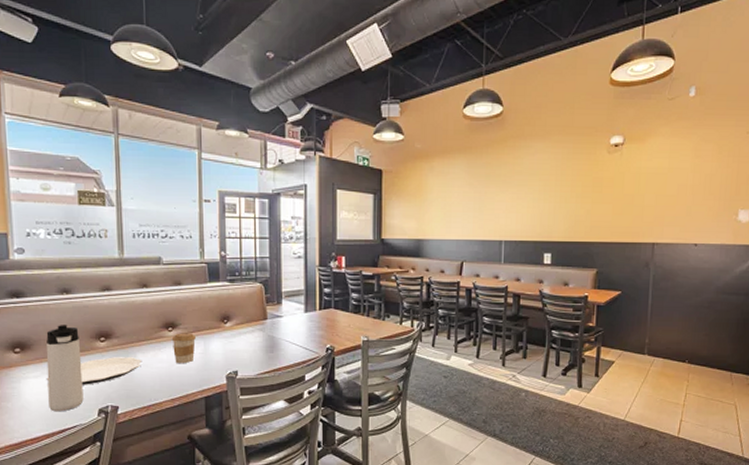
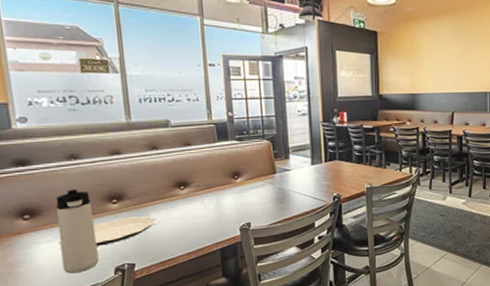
coffee cup: present [171,333,196,364] -> none [184,190,208,220]

